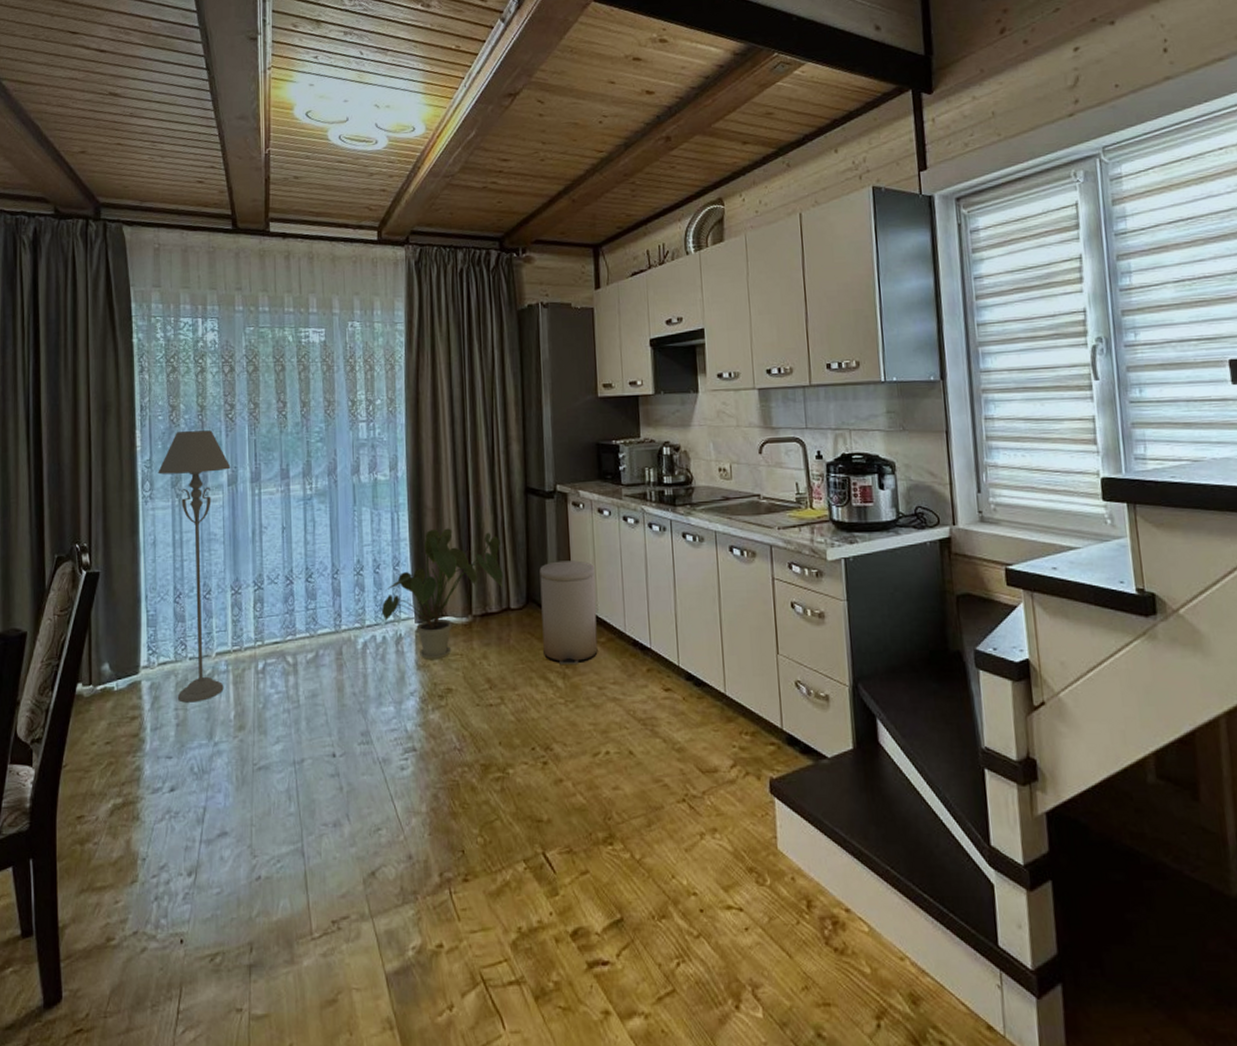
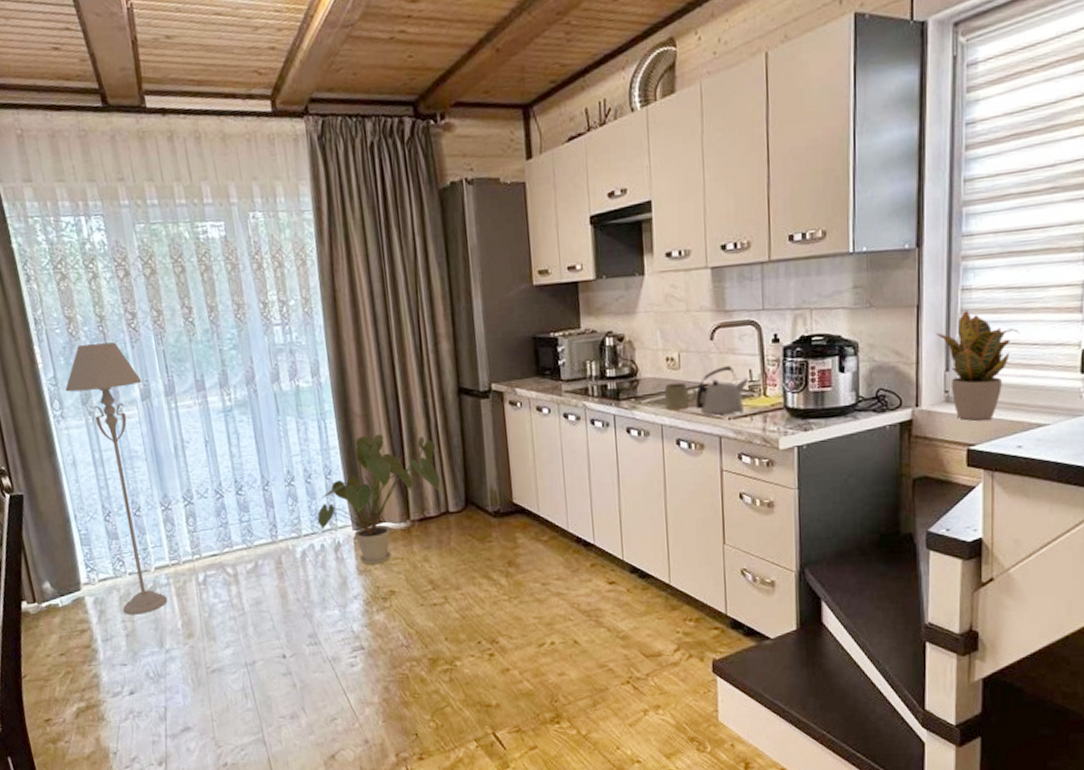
pedal bin: present [539,560,598,666] -> none [477,461,541,565]
mug: none [717,492,749,519] -> present [664,382,698,411]
kettle: none [747,478,797,525] -> present [696,366,750,416]
potted plant: none [965,438,1043,541] -> present [935,311,1021,421]

